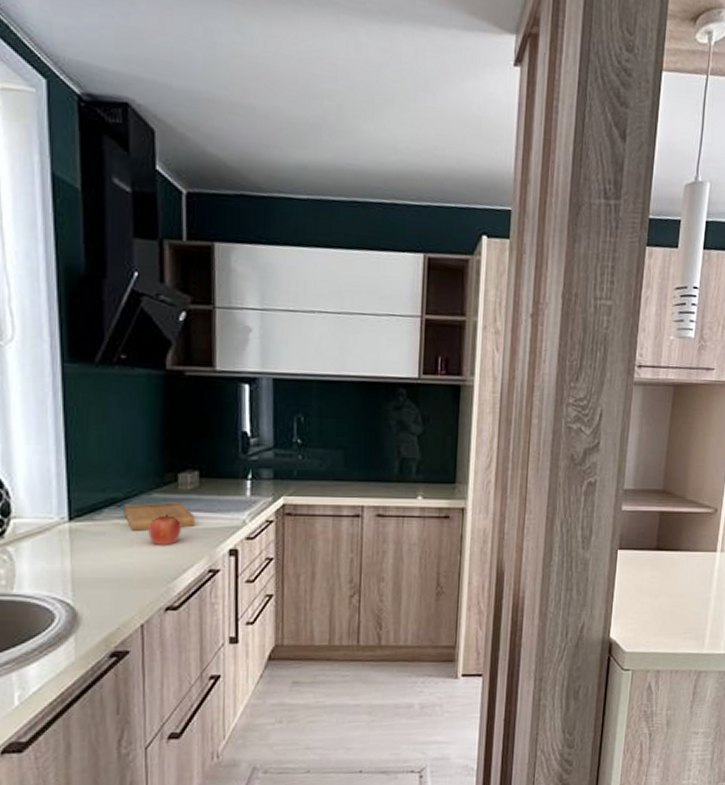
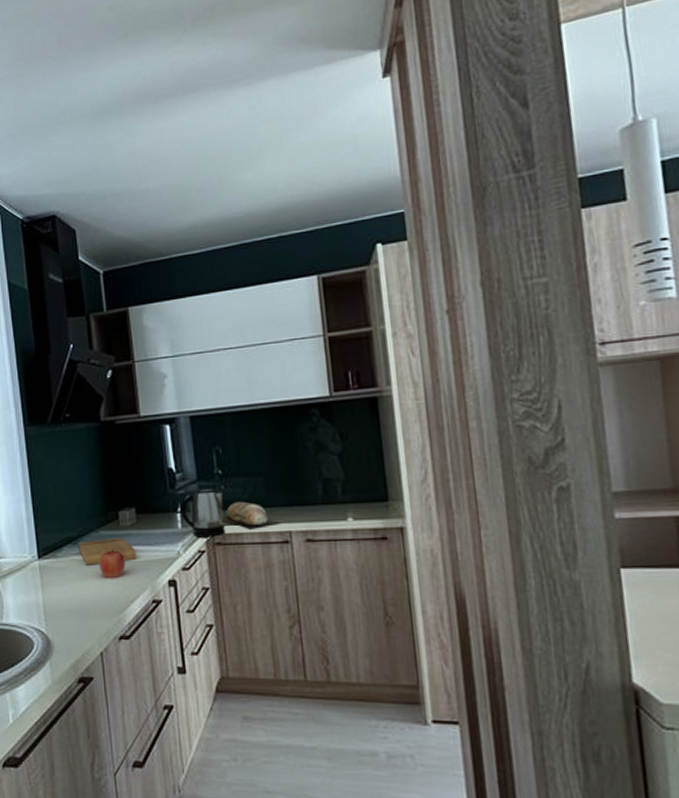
kettle: none [251,456,300,507] -> present [180,488,225,538]
bread loaf: none [296,473,356,503] -> present [222,501,282,531]

